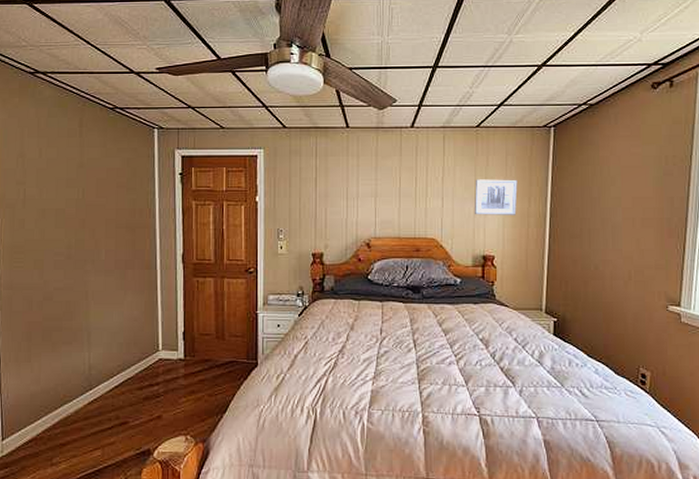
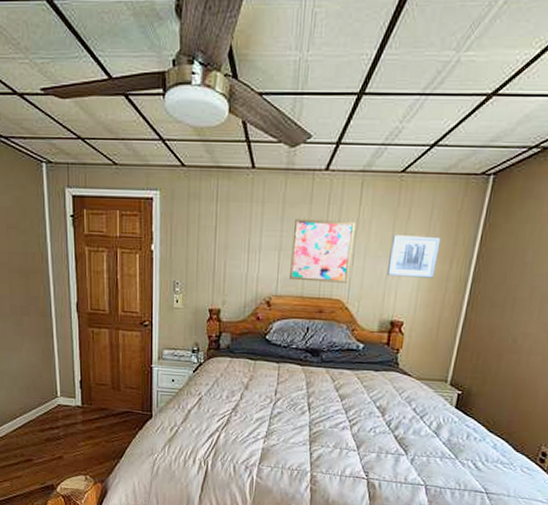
wall art: none [387,169,442,223] -> present [290,219,356,283]

